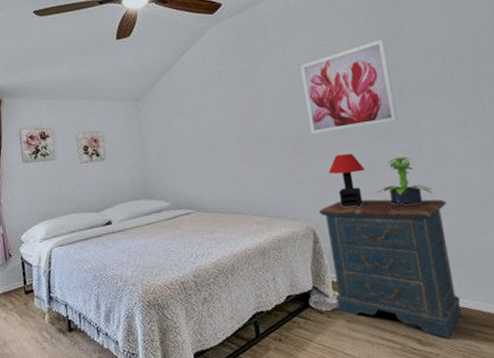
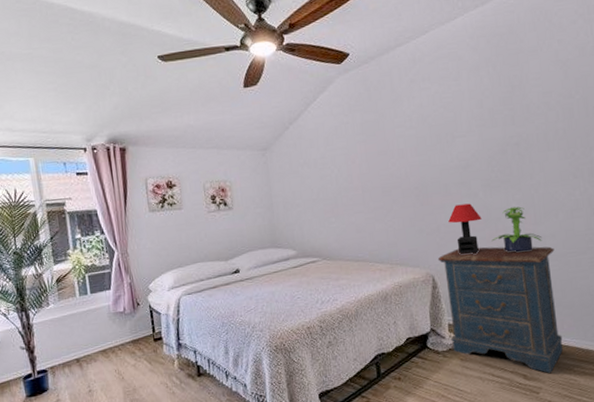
wall art: present [300,39,398,134] -> none [424,93,513,185]

